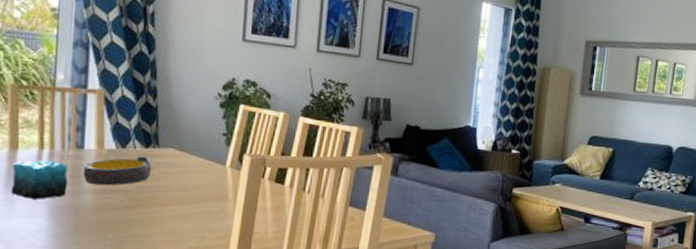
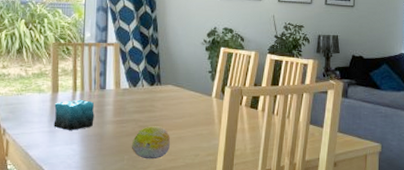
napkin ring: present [83,156,152,186] -> none [105,93,156,117]
fruit: none [116,198,170,241] -> present [131,126,171,160]

